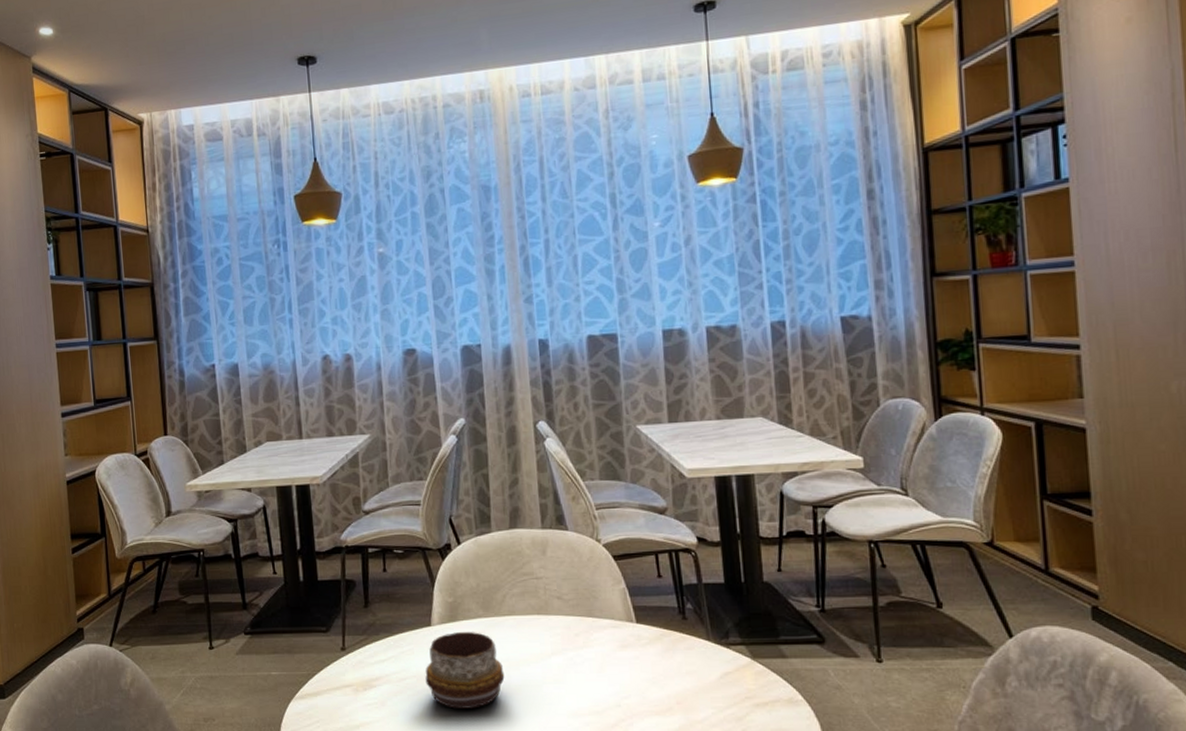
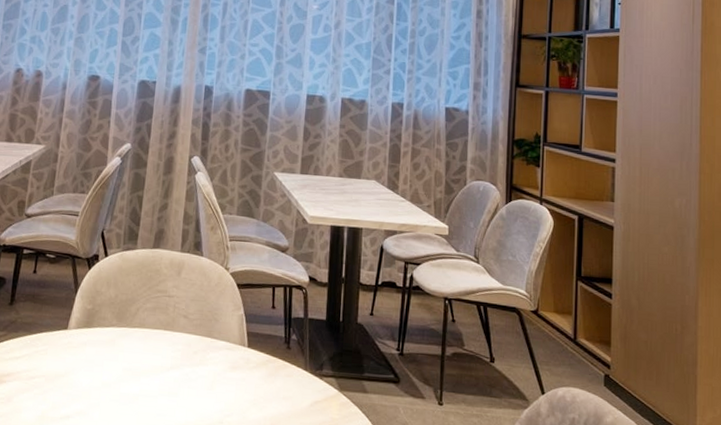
decorative bowl: present [425,632,505,709] -> none [53,338,126,413]

